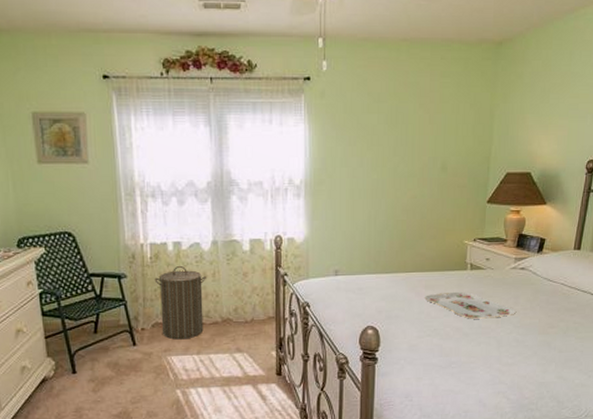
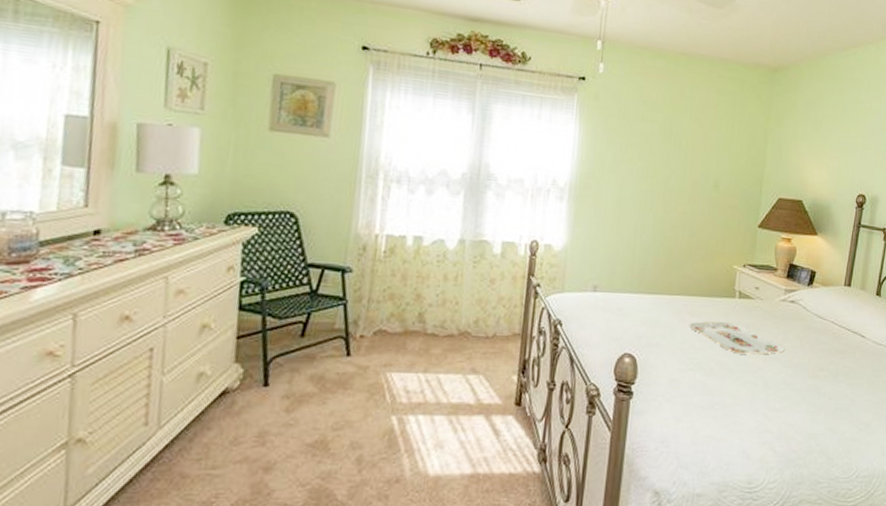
laundry hamper: present [154,265,206,340] -> none [384,263,447,353]

